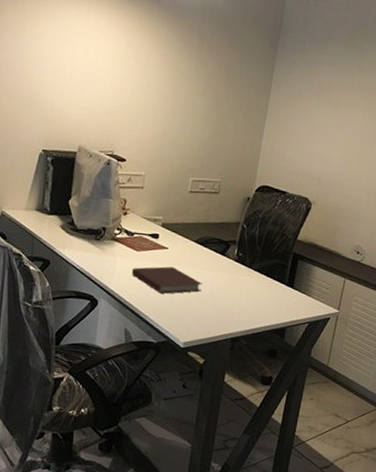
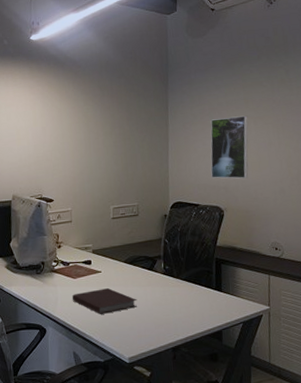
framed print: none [305,100,358,172] -> present [210,115,249,179]

